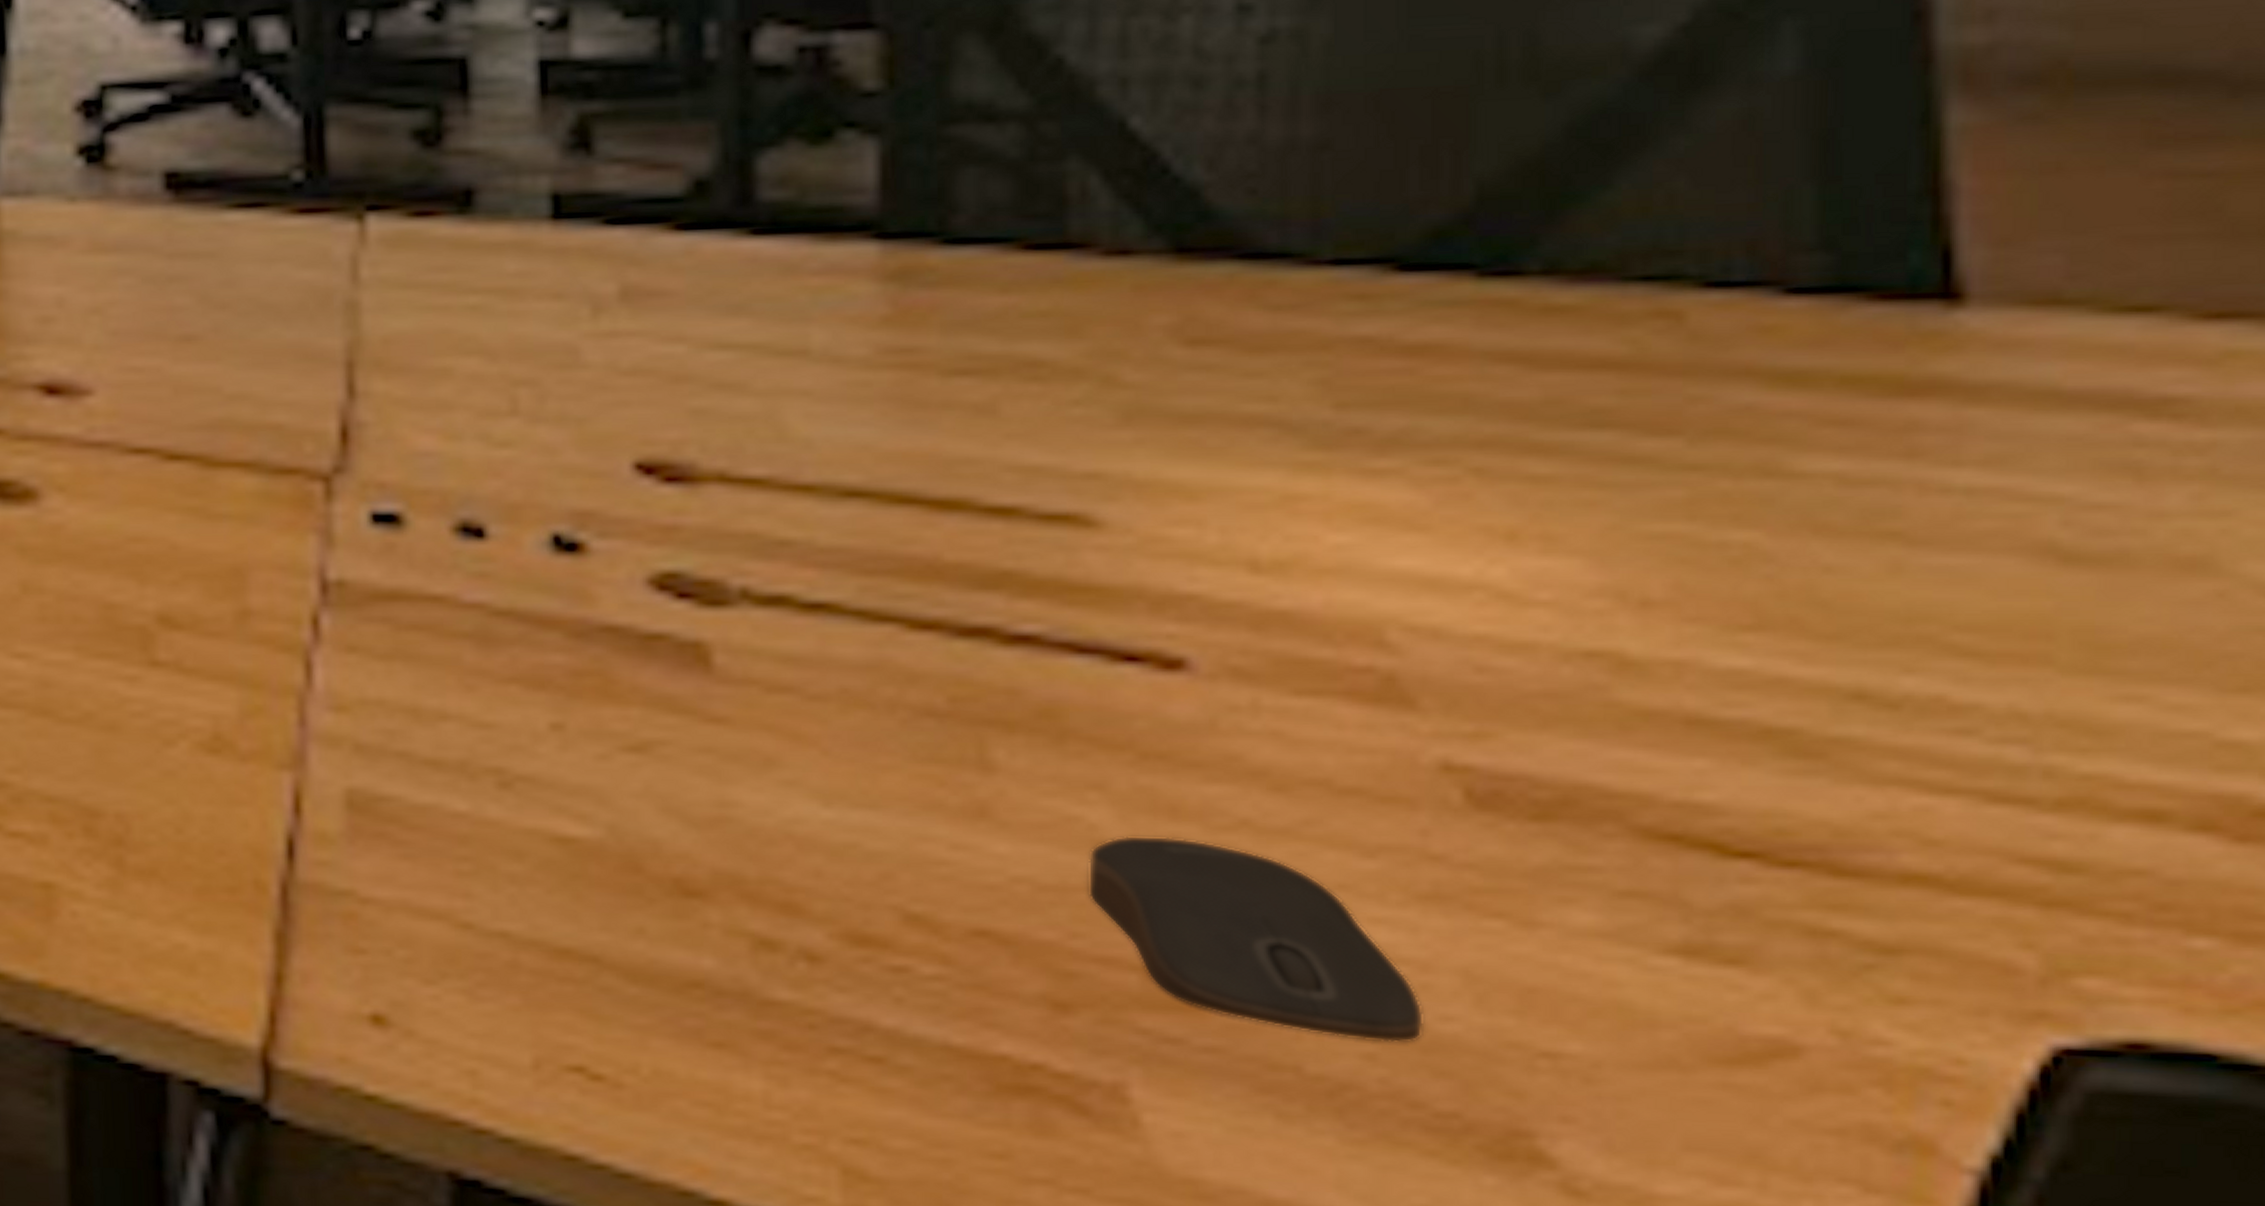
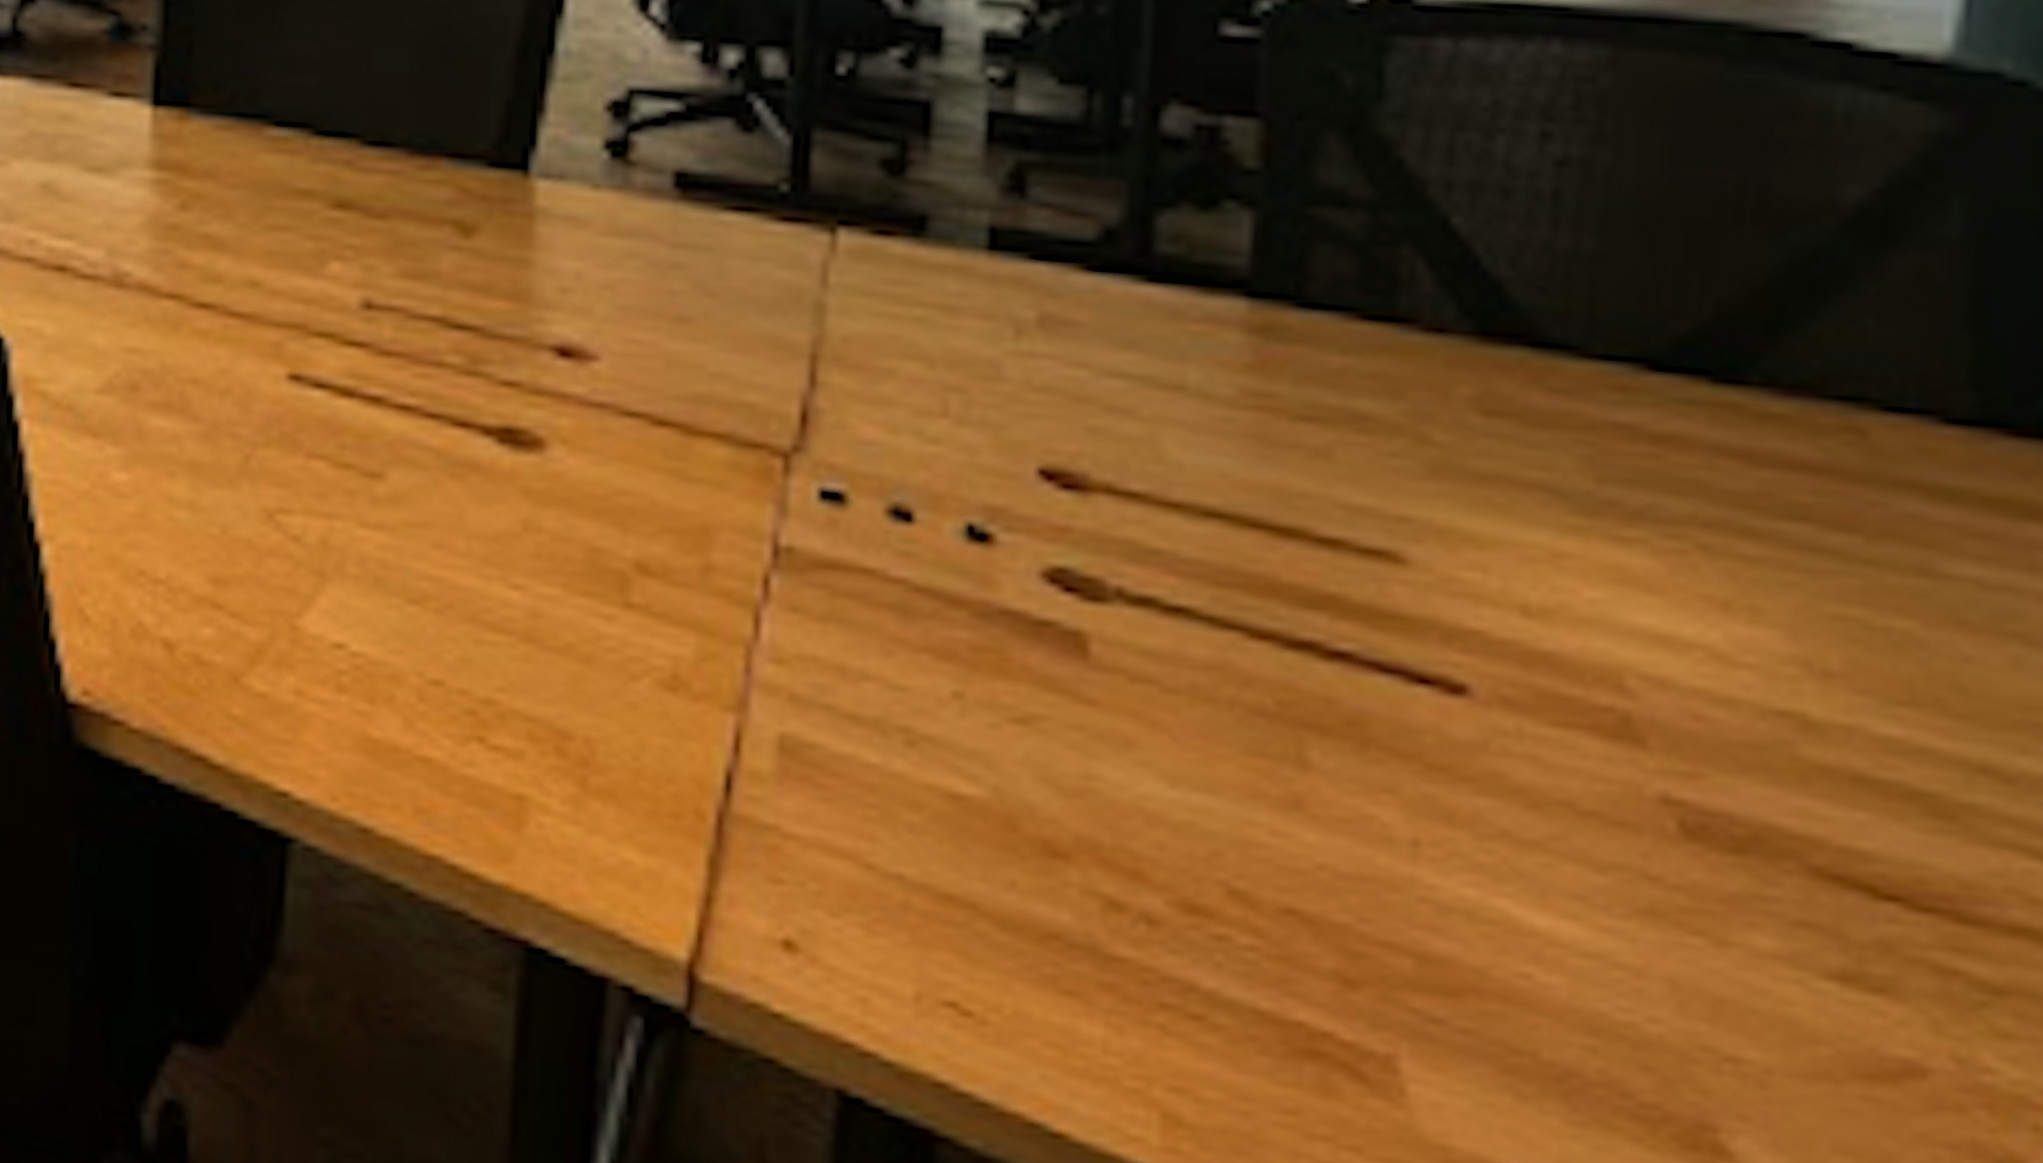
computer mouse: present [1087,835,1425,1042] -> none [1376,836,1637,1039]

